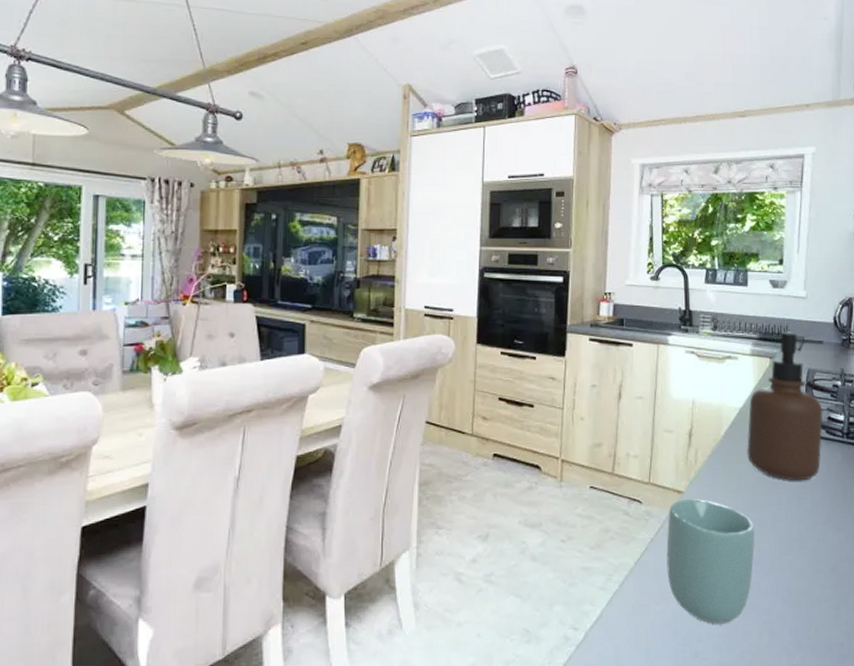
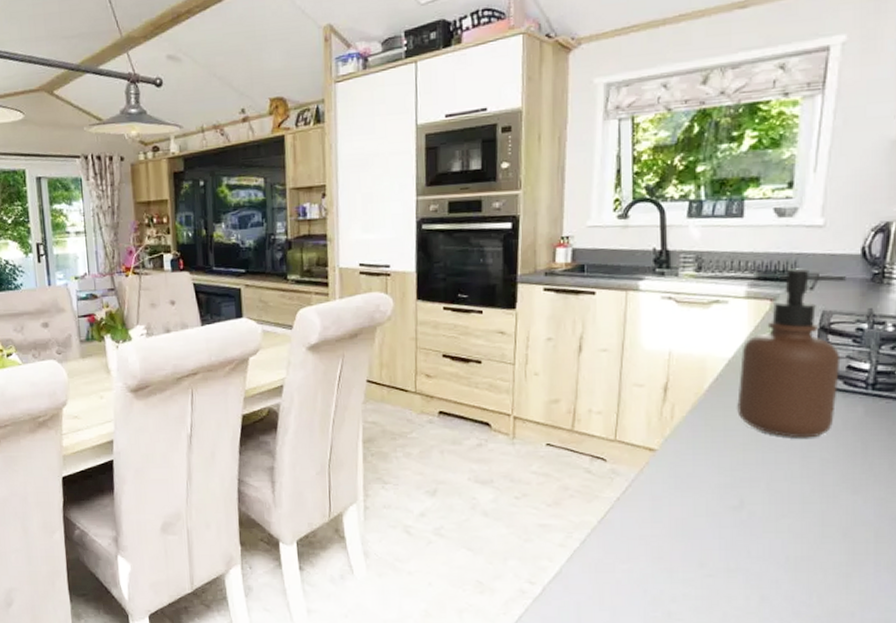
cup: present [666,499,755,624] -> none [635,457,745,585]

